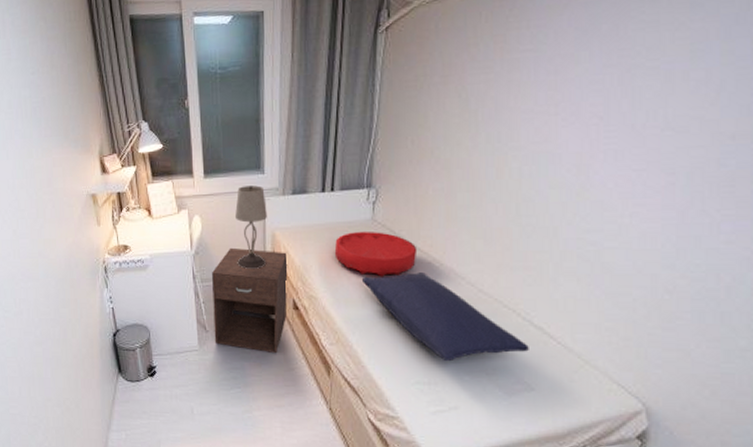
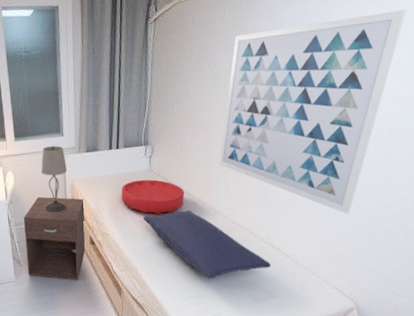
wall art: none [464,14,735,288] -> present [219,10,406,215]

